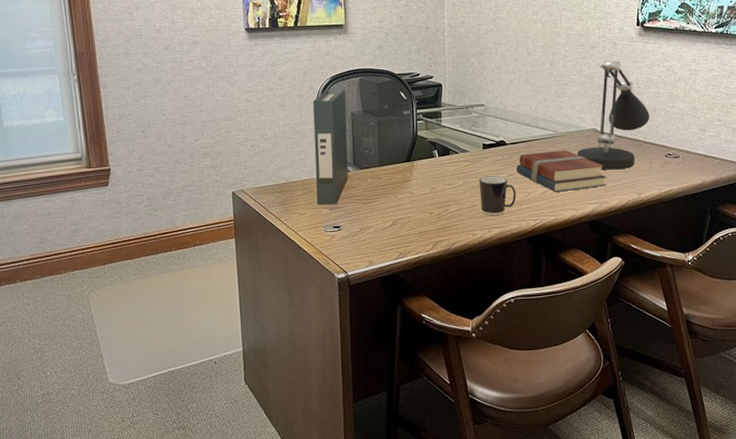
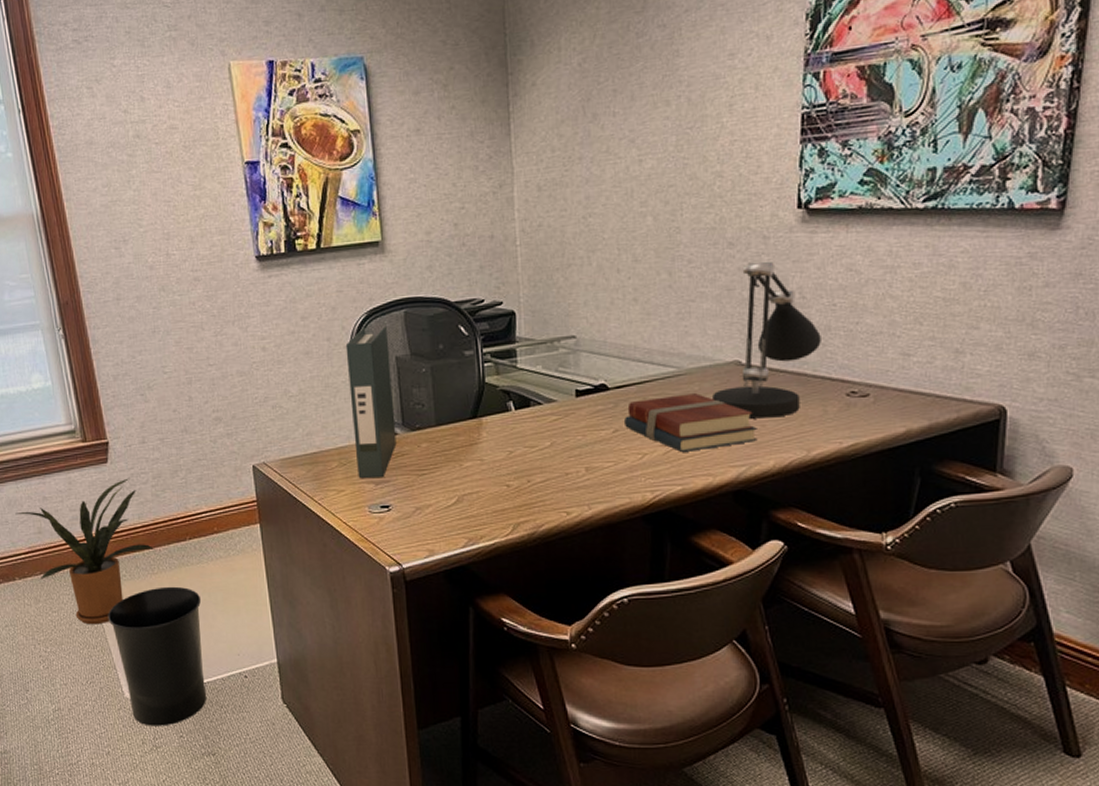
house plant: none [21,199,145,321] -> present [15,478,155,625]
waste bin: none [98,288,181,406] -> present [107,586,206,726]
mug: present [479,176,516,216] -> none [572,432,625,488]

